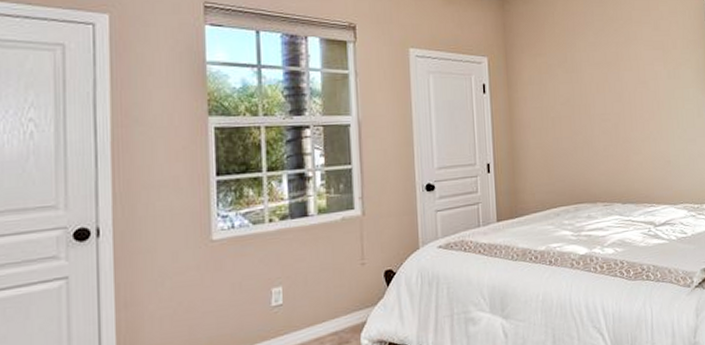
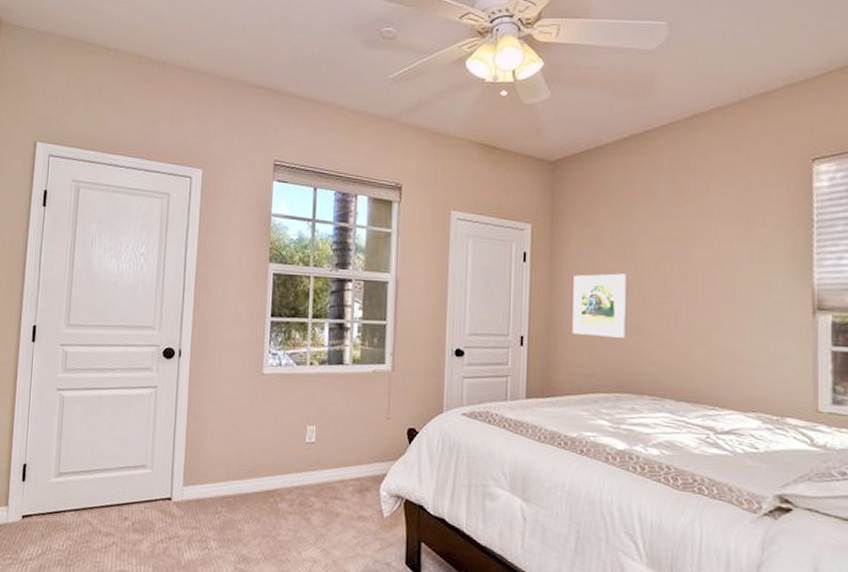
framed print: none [529,97,577,156] -> present [572,273,626,338]

